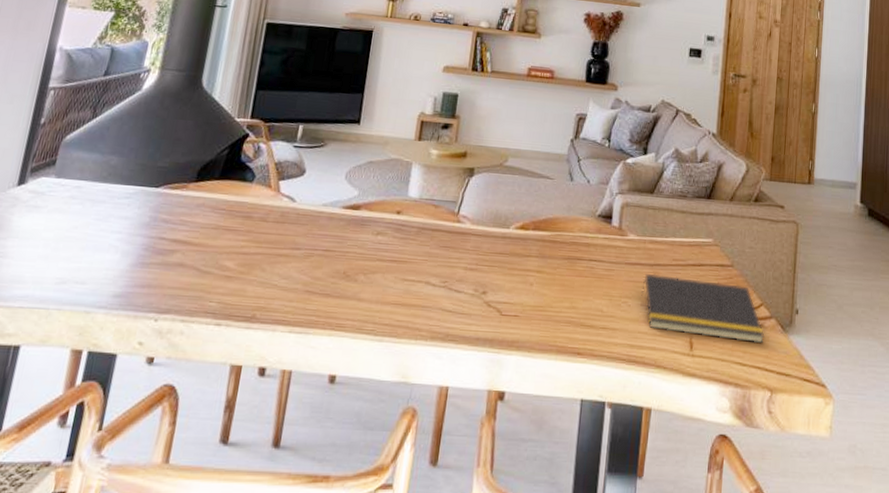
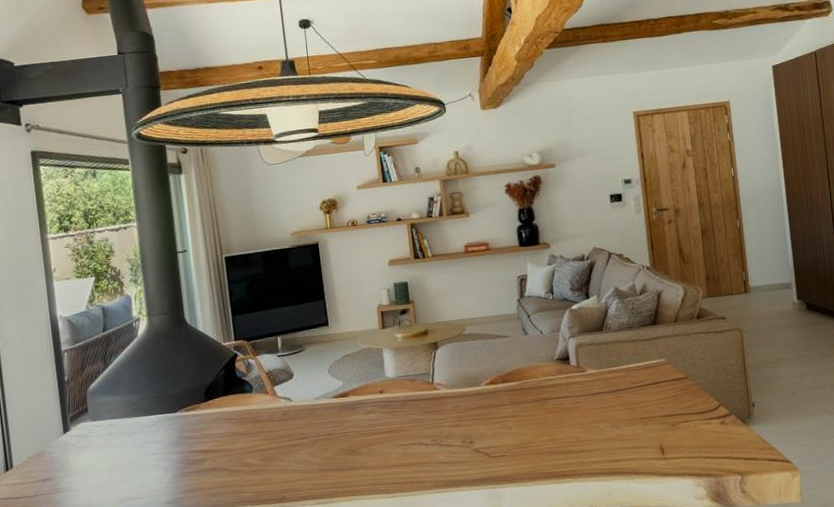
notepad: present [641,273,765,344] -> none [608,392,728,444]

